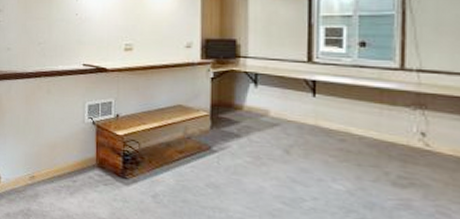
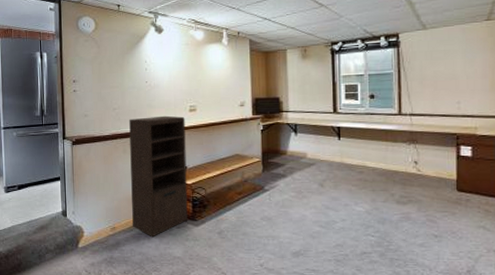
shelving unit: none [54,54,119,193] -> present [129,115,188,238]

